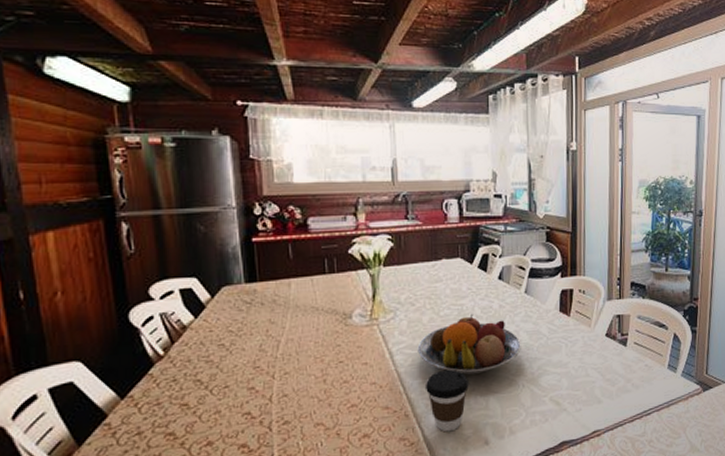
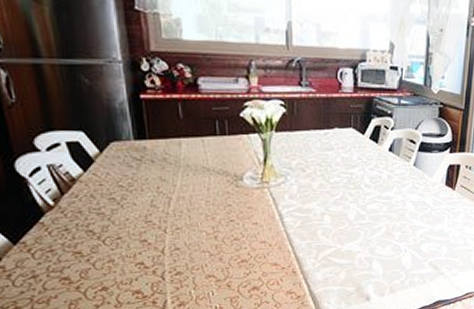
fruit bowl: present [417,313,521,375] -> none [307,182,406,238]
coffee cup: present [424,369,469,432] -> none [312,232,354,288]

